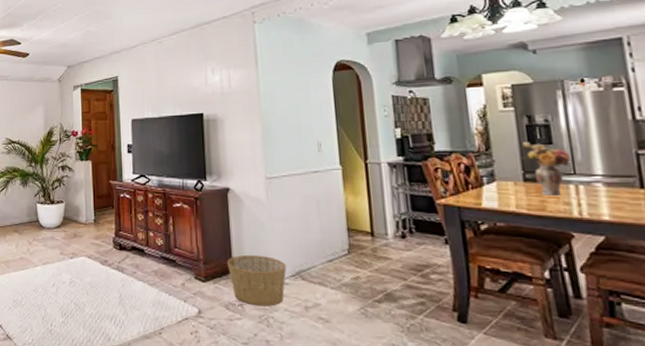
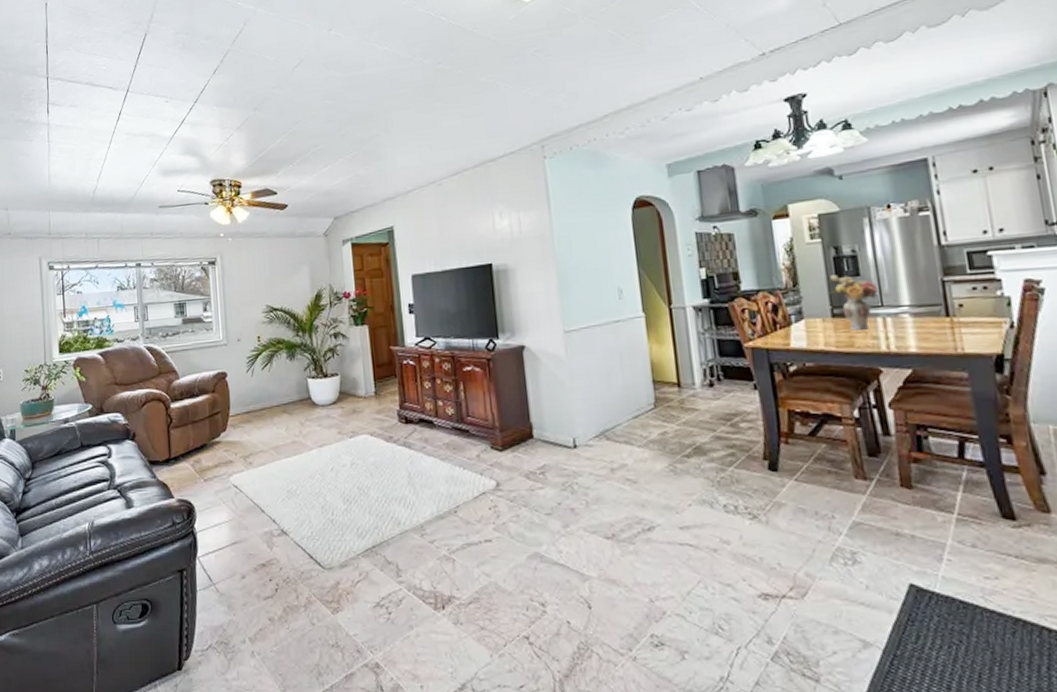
basket: present [226,254,287,307] -> none [525,417,590,473]

